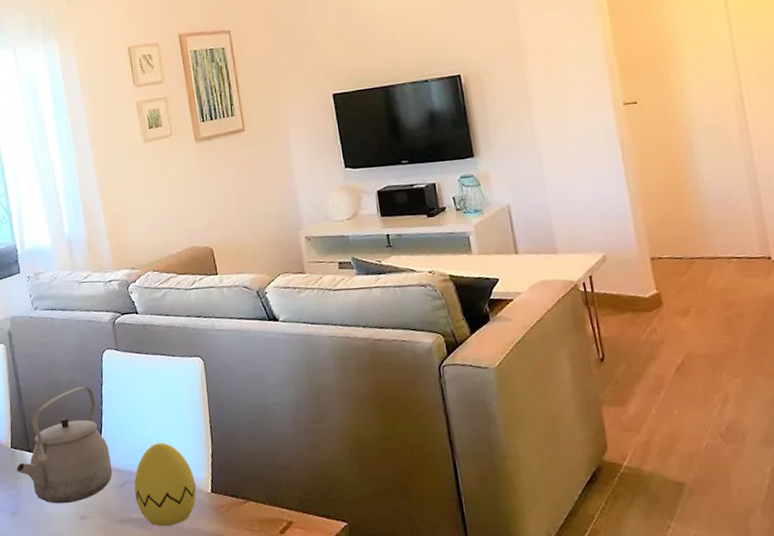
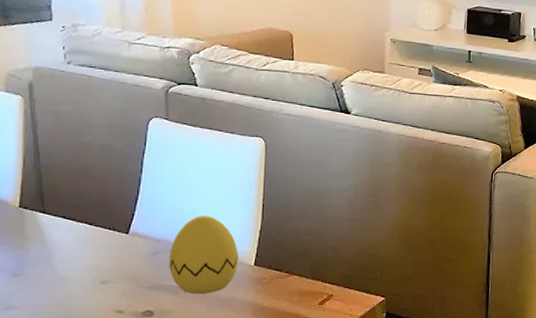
tea kettle: present [17,386,113,504] -> none [25,152,146,268]

